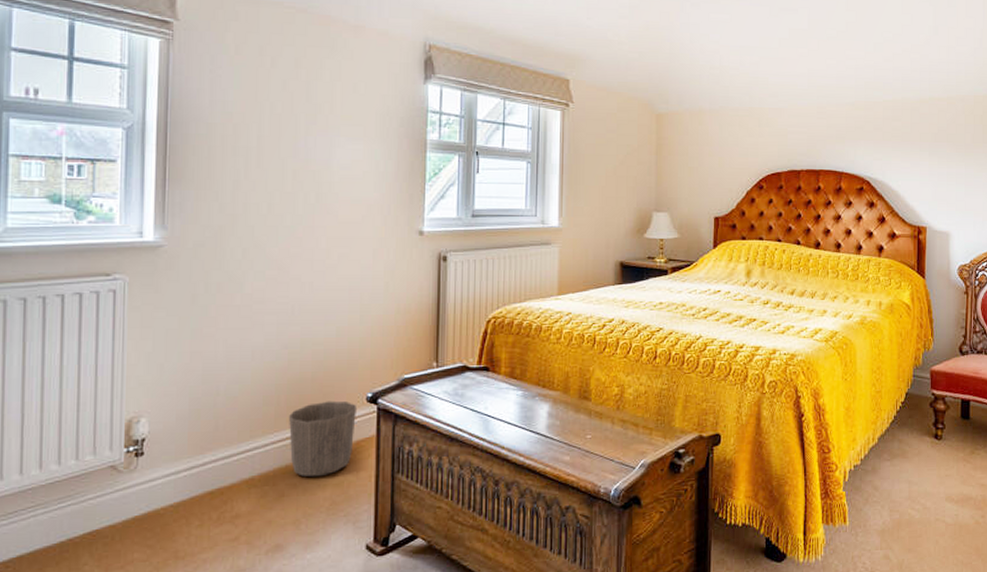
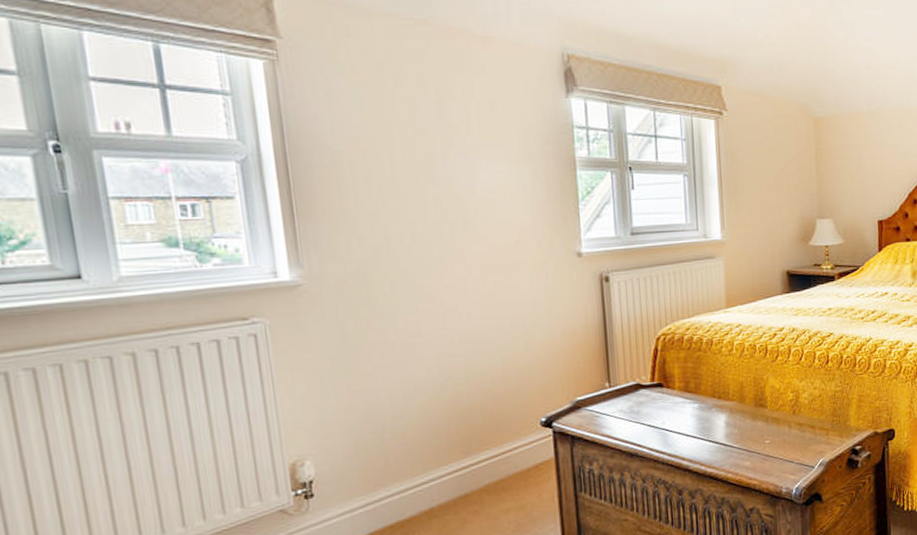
waste basket: present [289,400,358,478] -> none [462,427,533,504]

